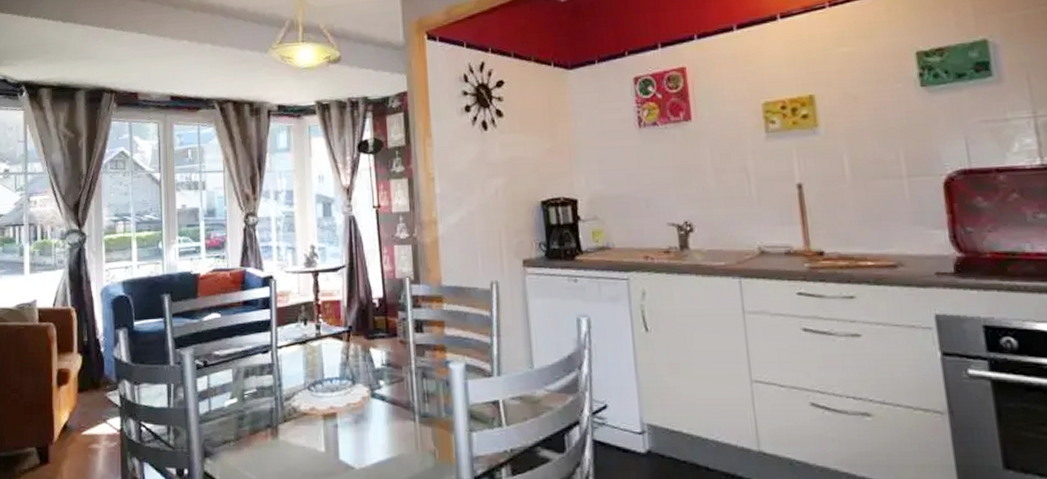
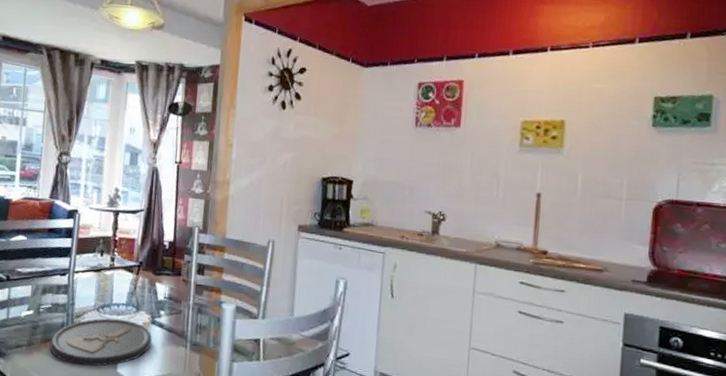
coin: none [260,396,374,456] -> present [50,318,152,366]

